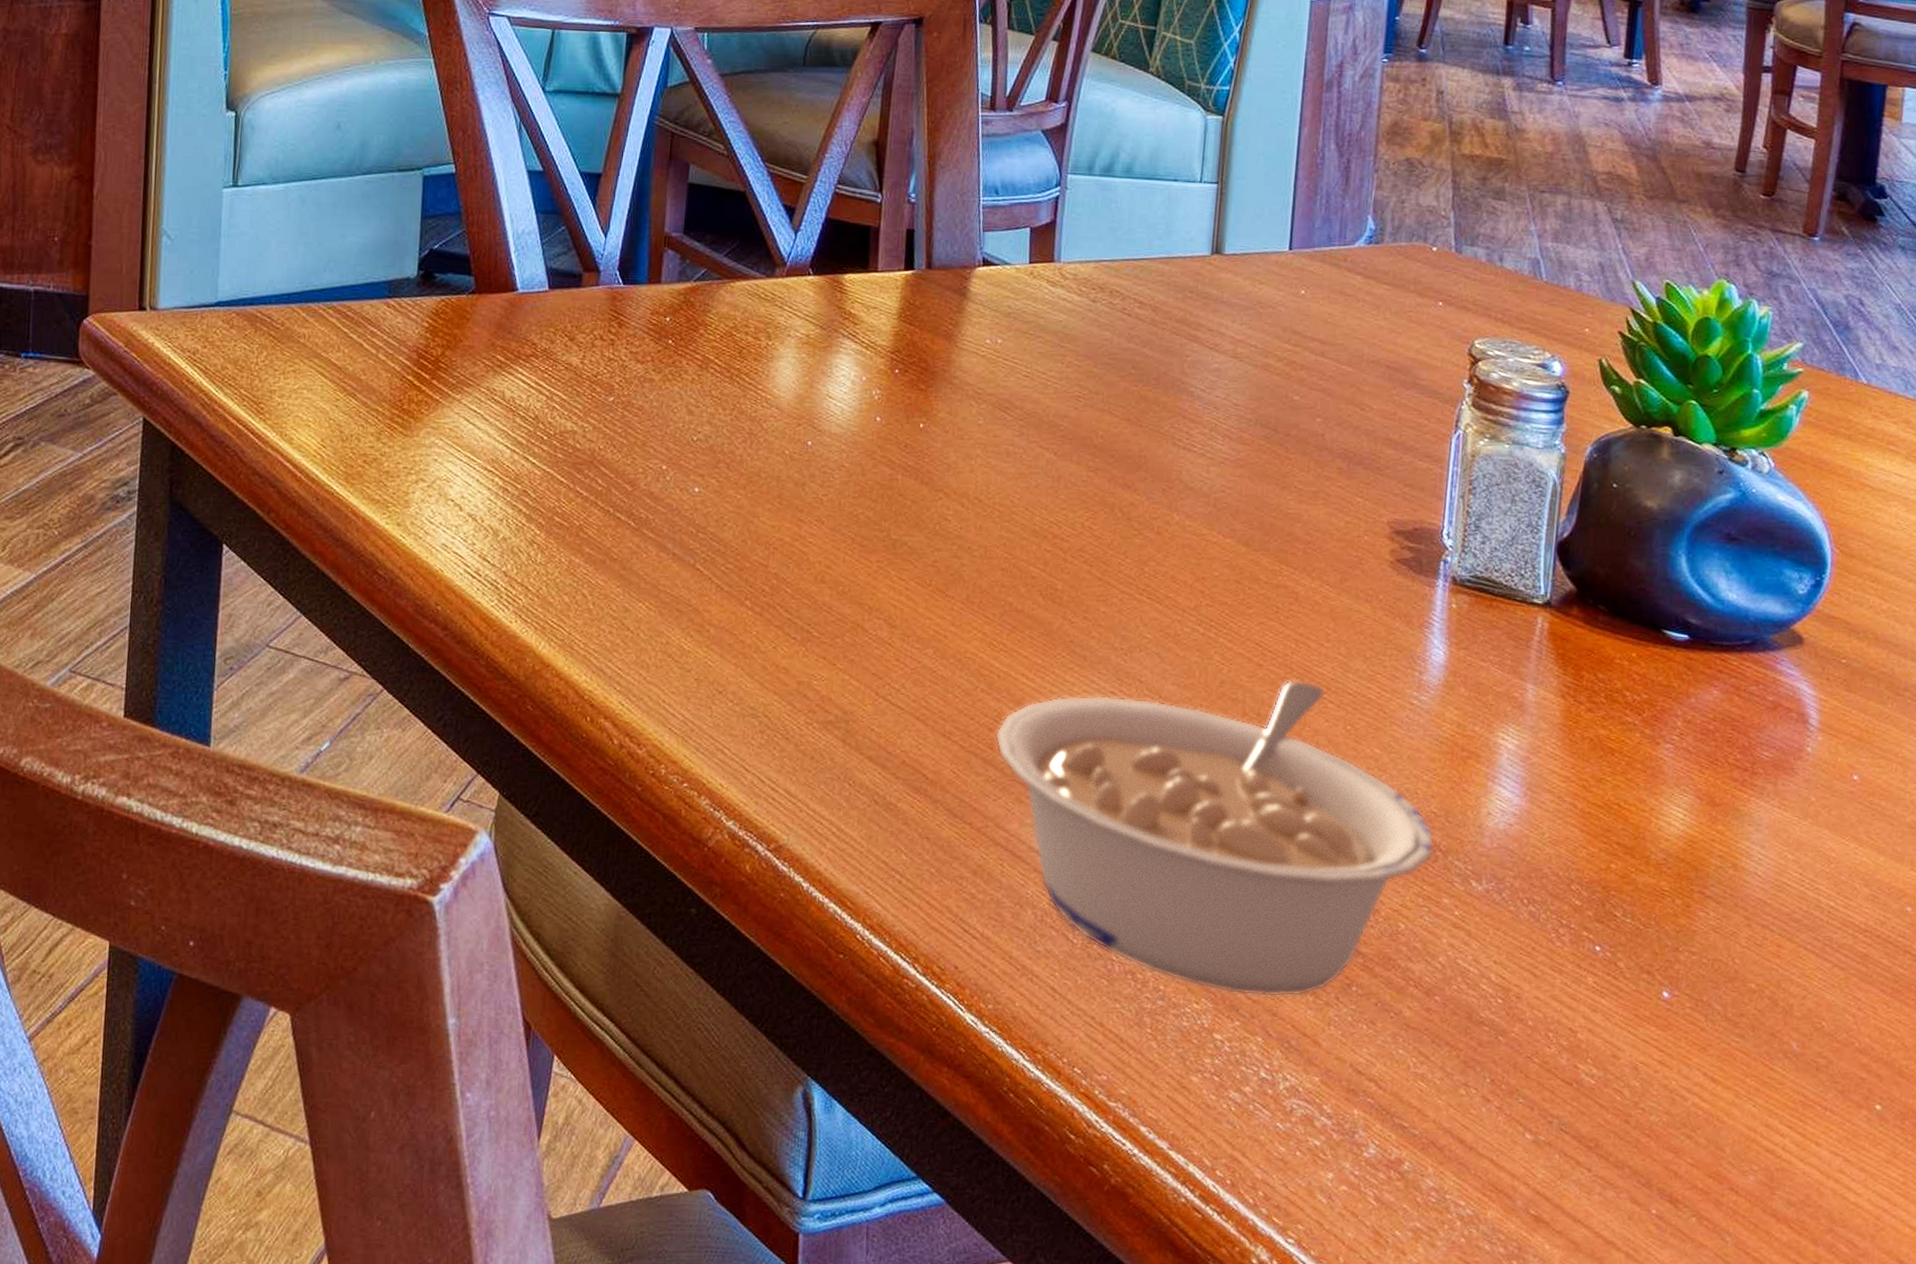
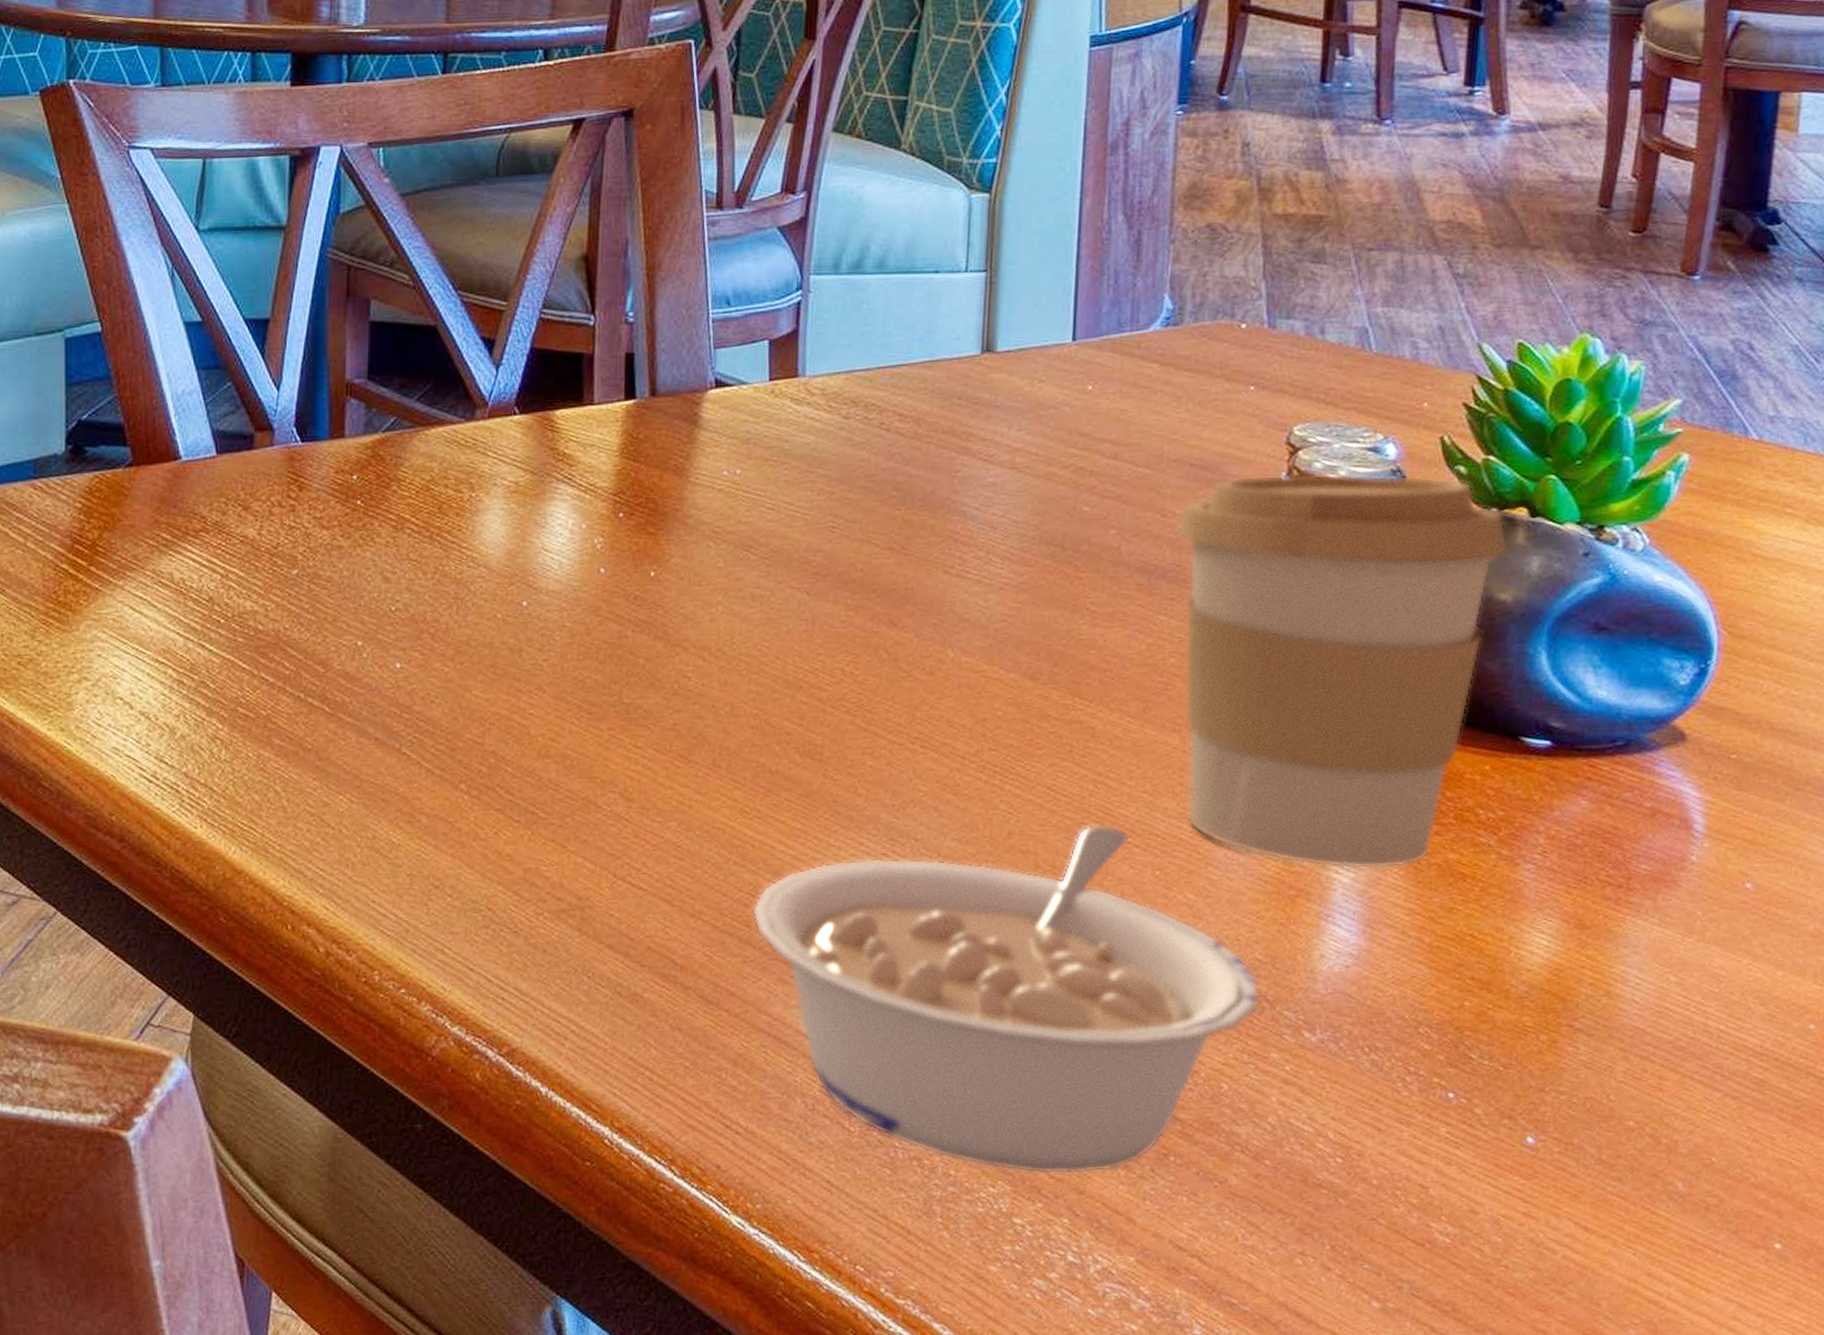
coffee cup: none [1372,380,1655,739] -> present [1175,473,1509,870]

